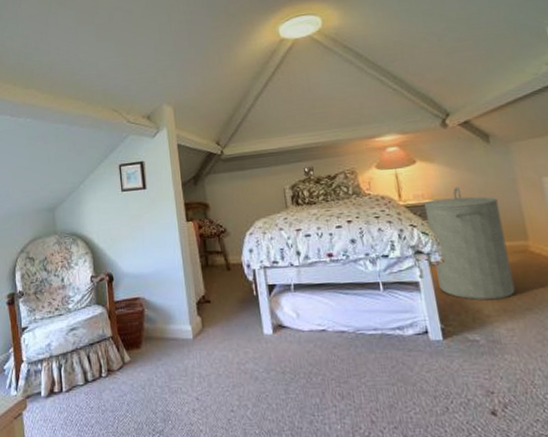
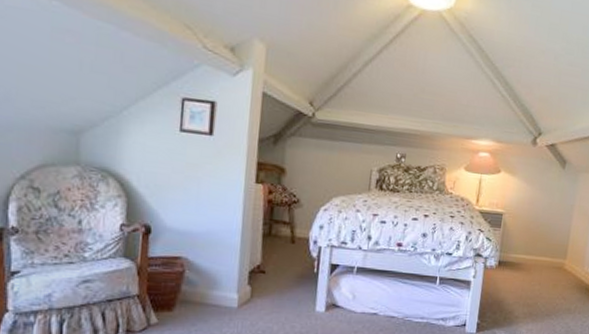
laundry hamper: present [424,186,516,301] -> none [486,202,555,305]

